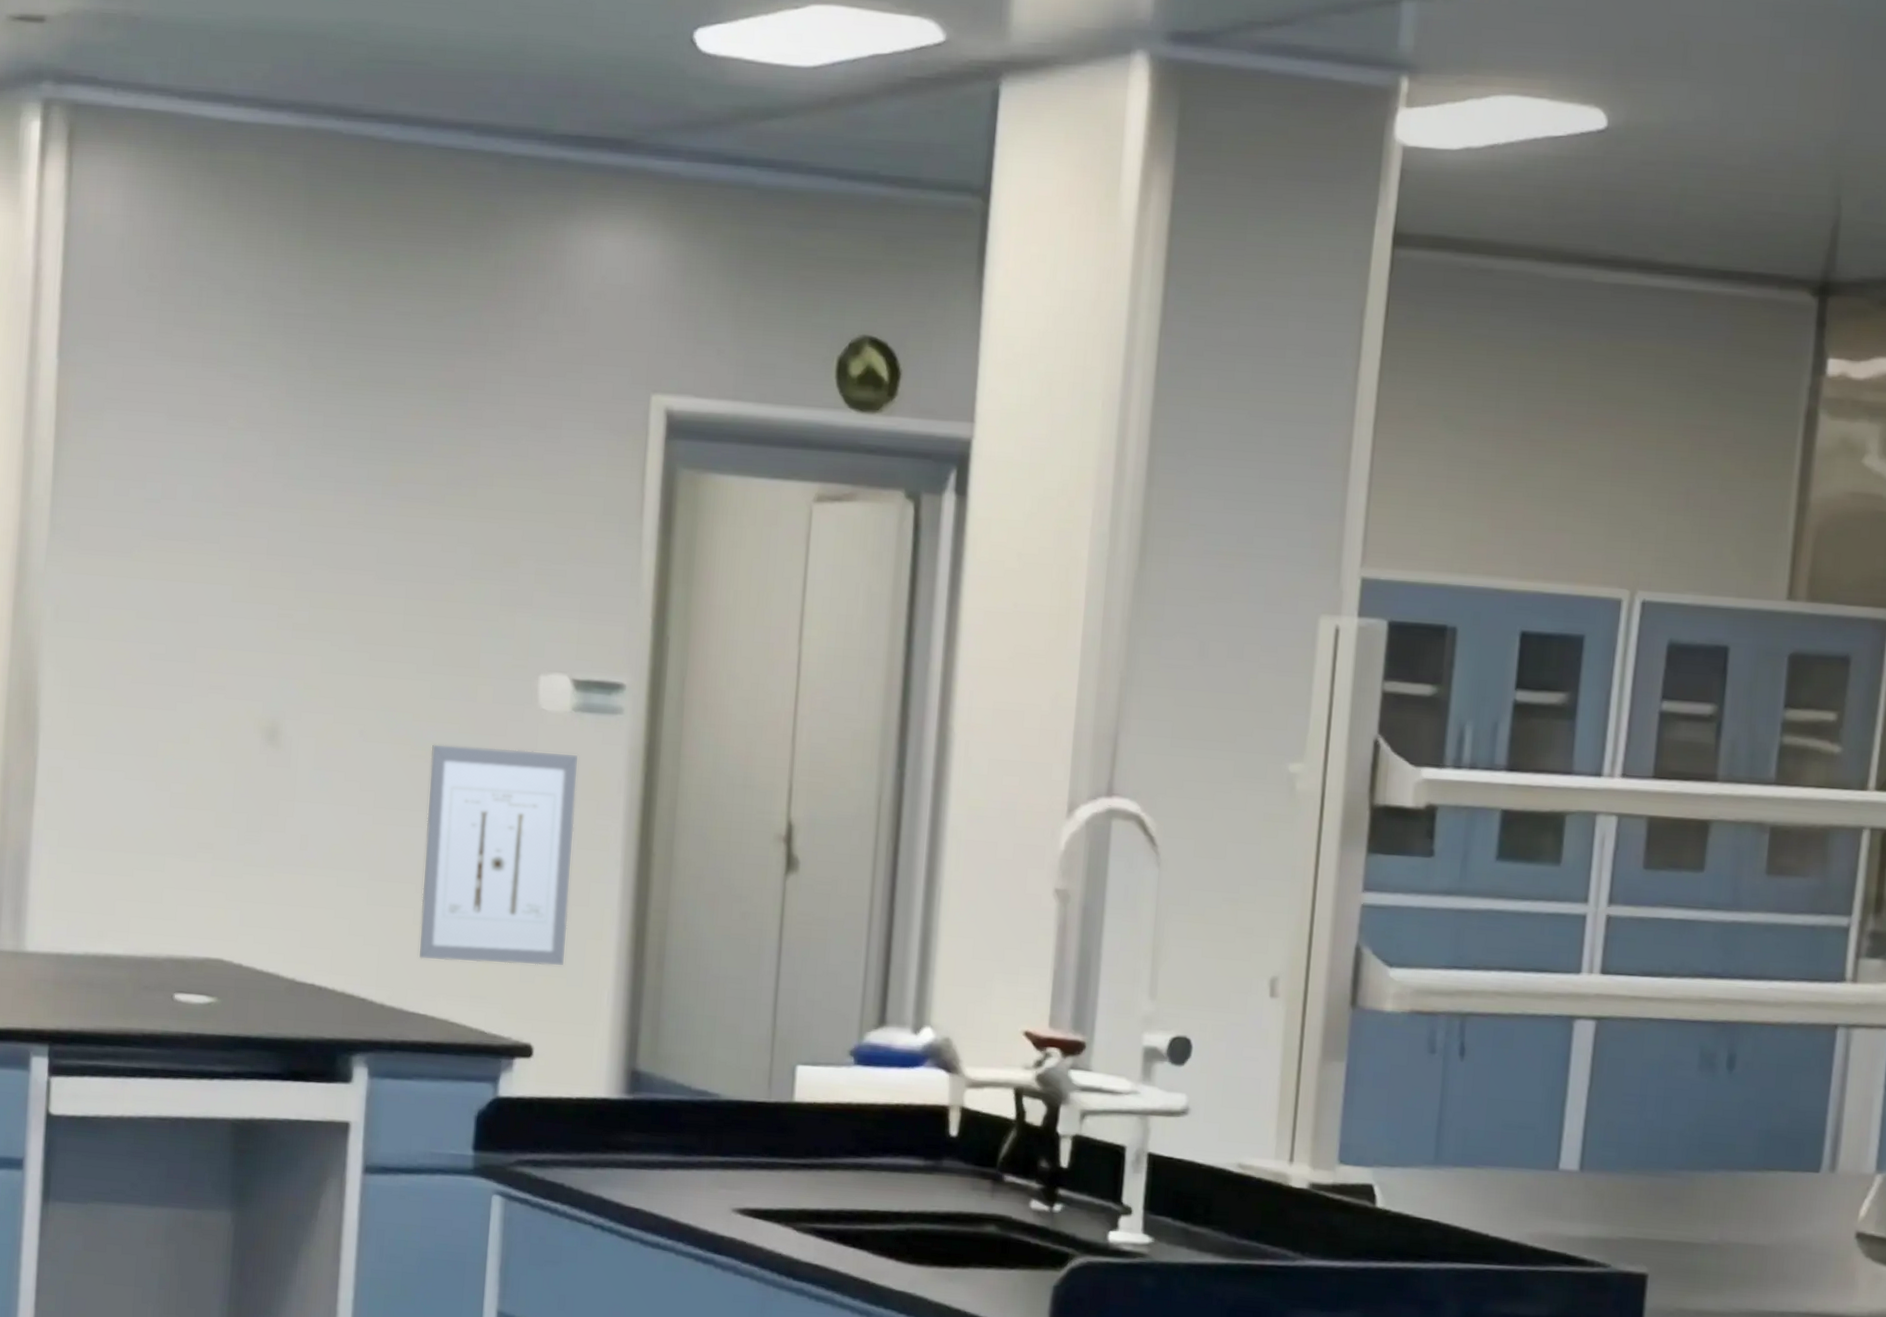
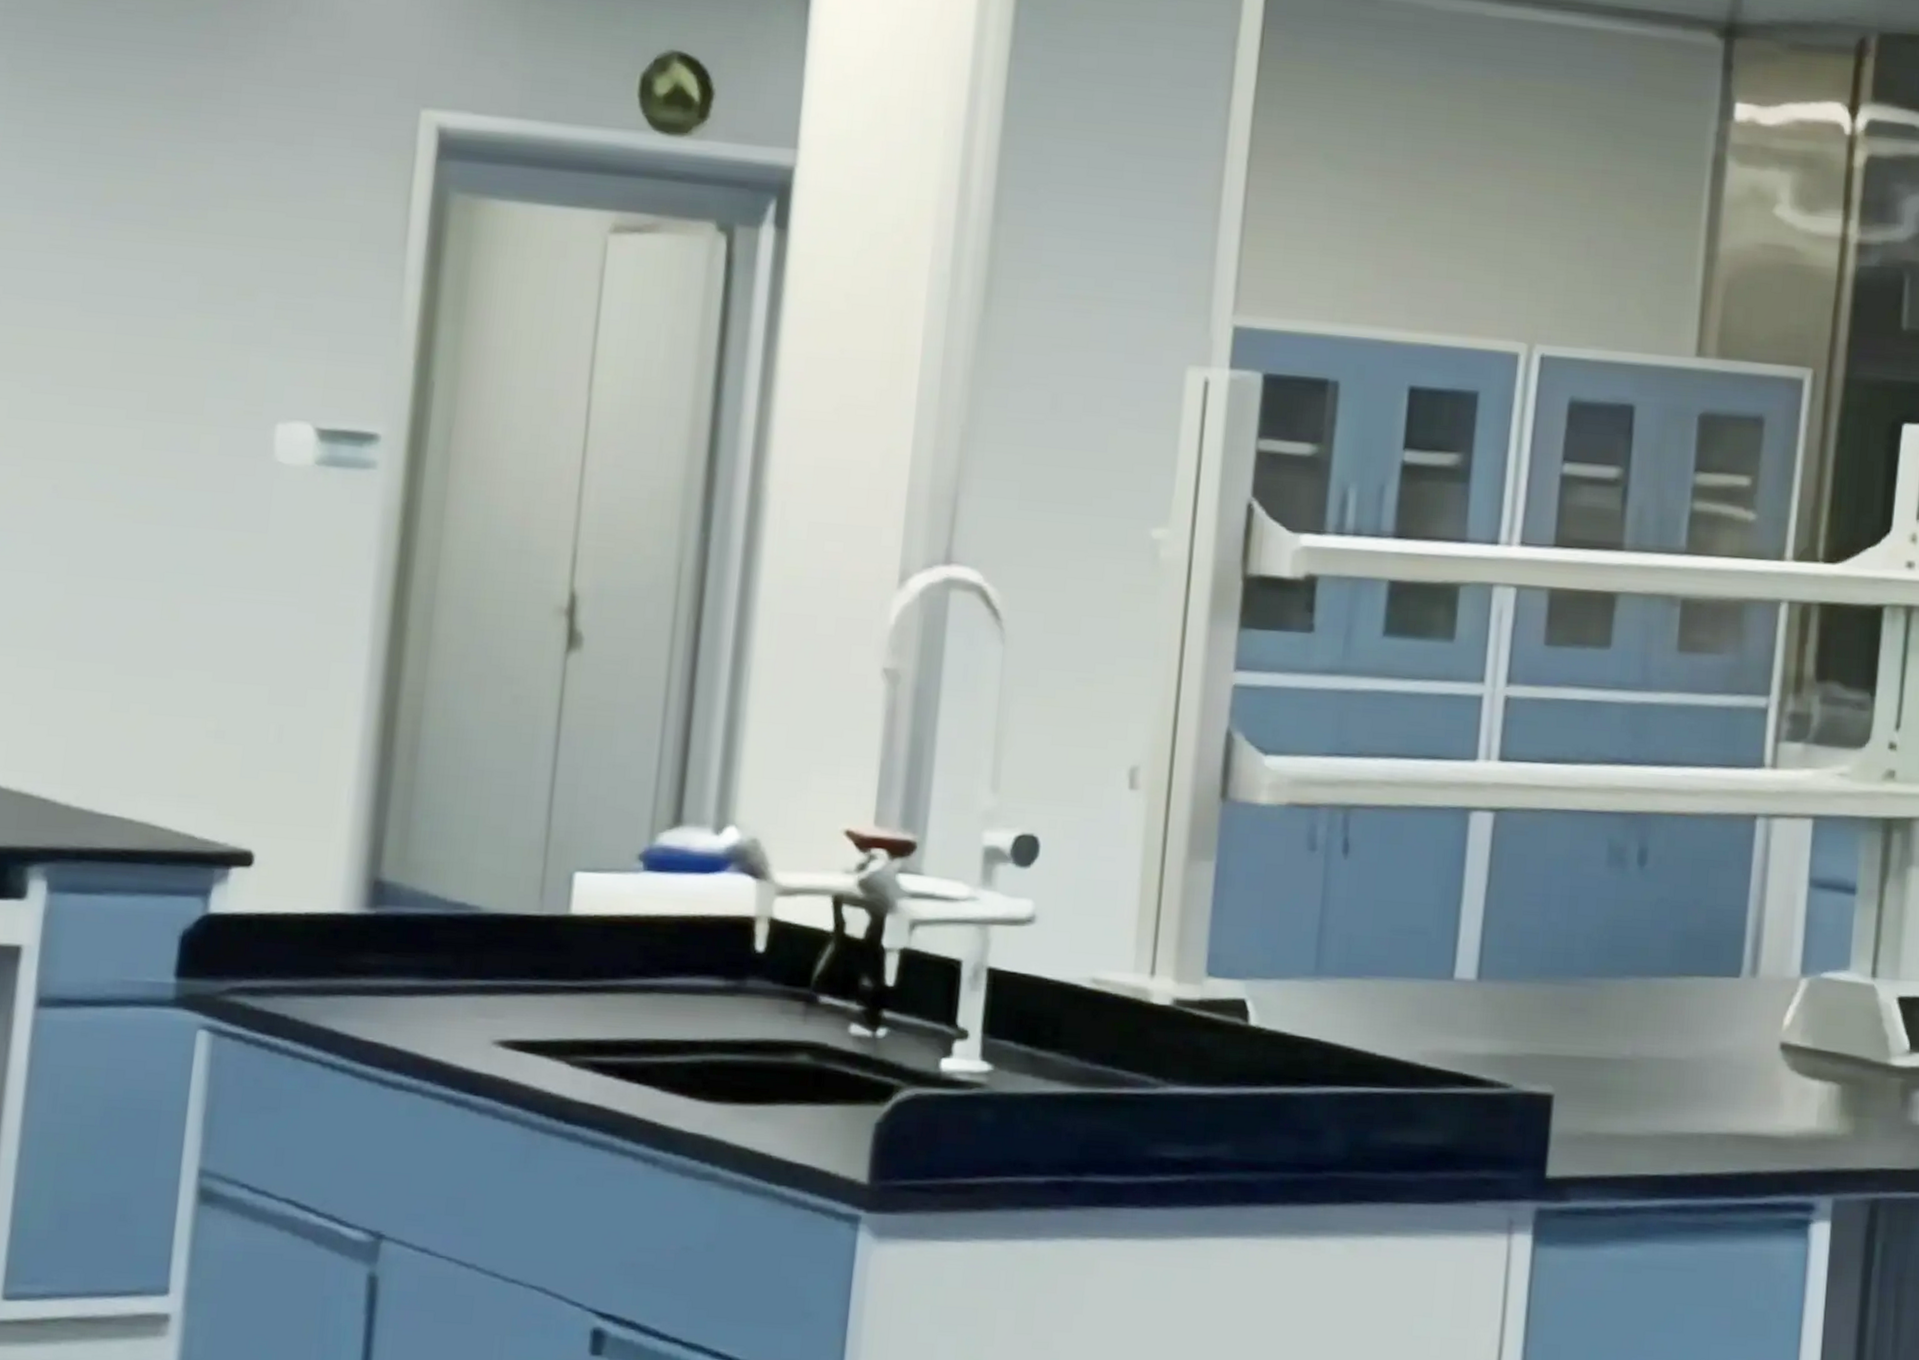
wall art: present [419,743,579,967] -> none [116,501,321,760]

